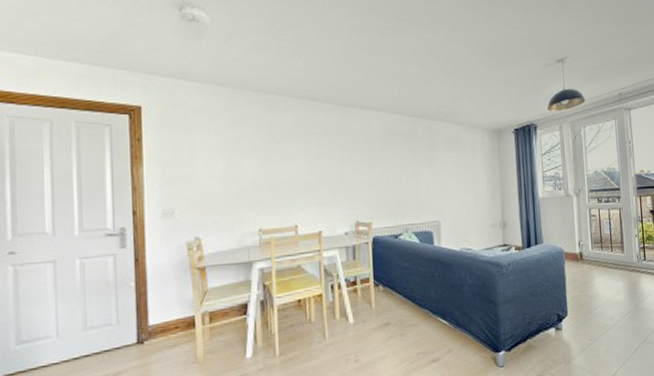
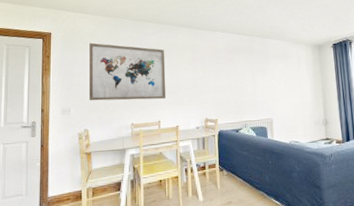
wall art: none [197,121,305,200] -> present [89,42,167,101]

